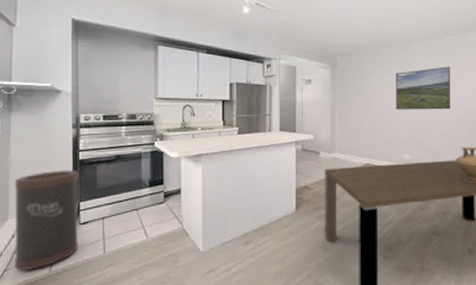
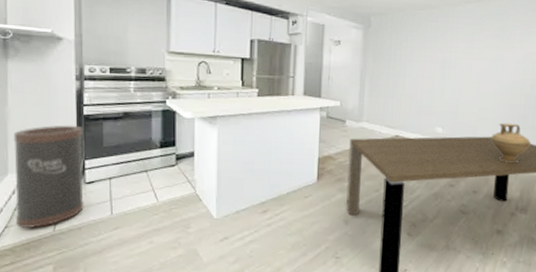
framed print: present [396,67,450,110] -> none [432,34,495,82]

